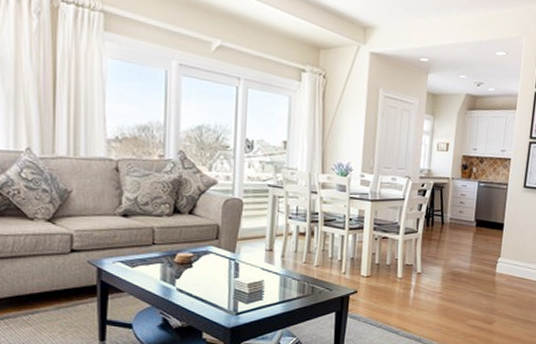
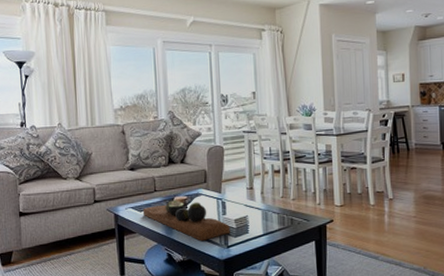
decorative tray: none [135,257,242,306] -> present [142,200,230,242]

